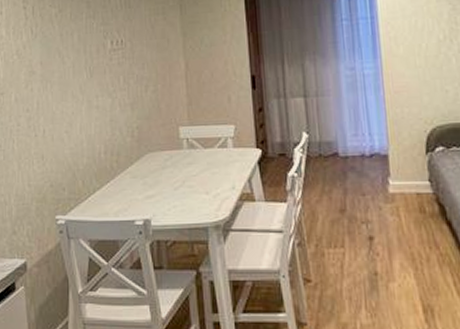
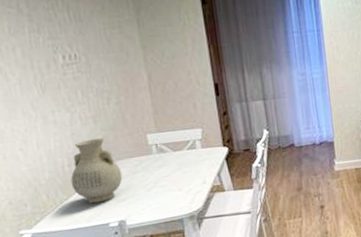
vase: none [104,126,152,197] -> present [70,138,123,204]

